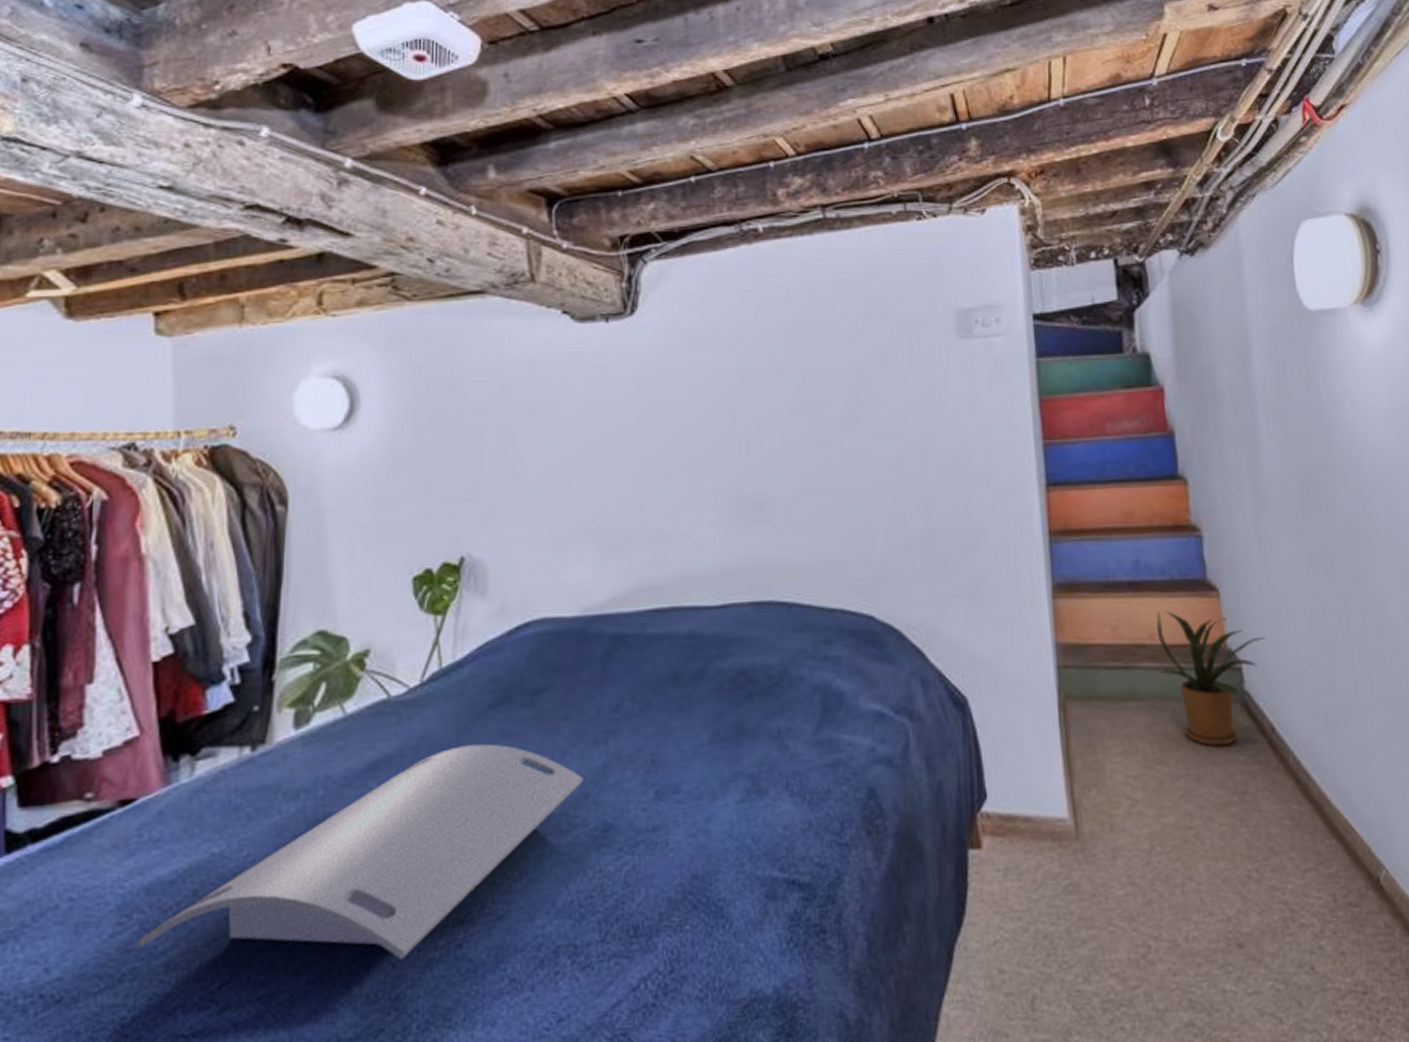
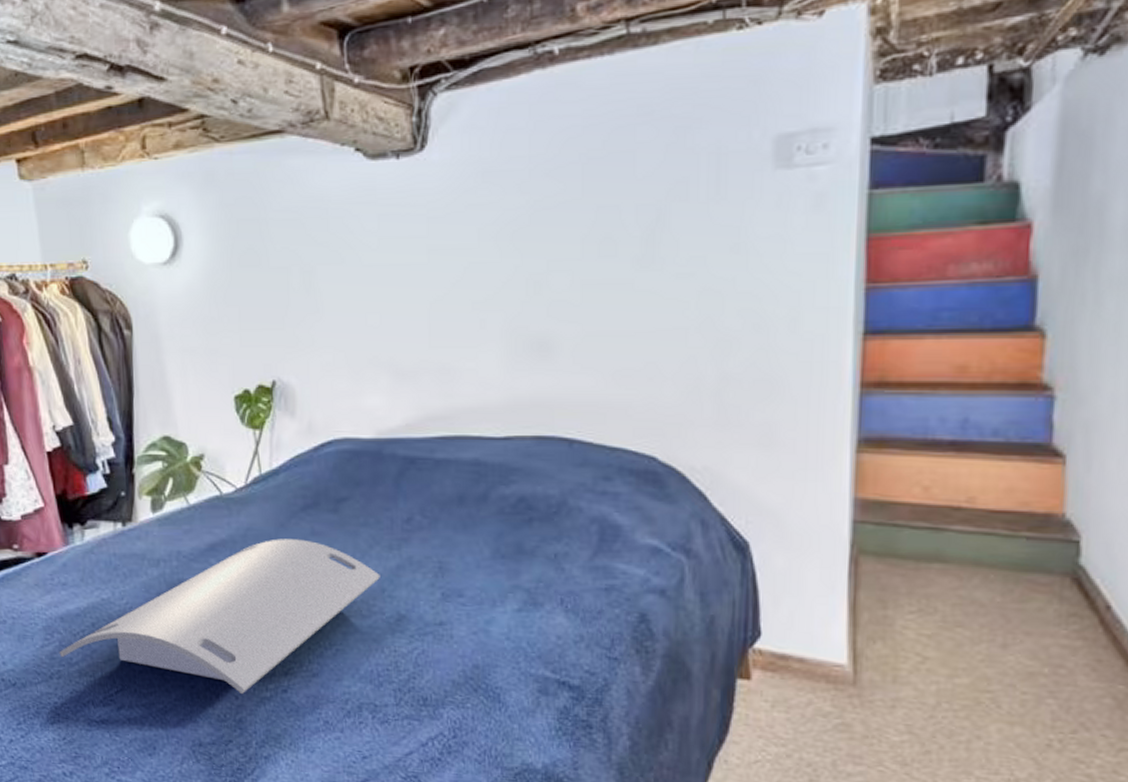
house plant: present [1156,611,1265,747] -> none [973,474,1117,618]

